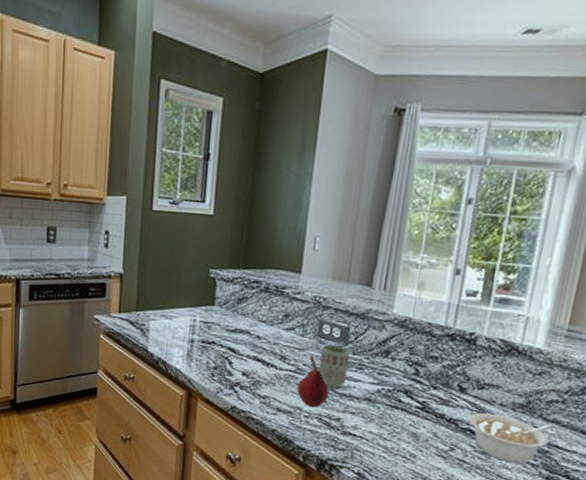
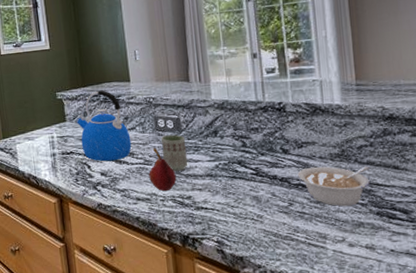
kettle: none [226,276,287,362] -> present [76,90,132,162]

